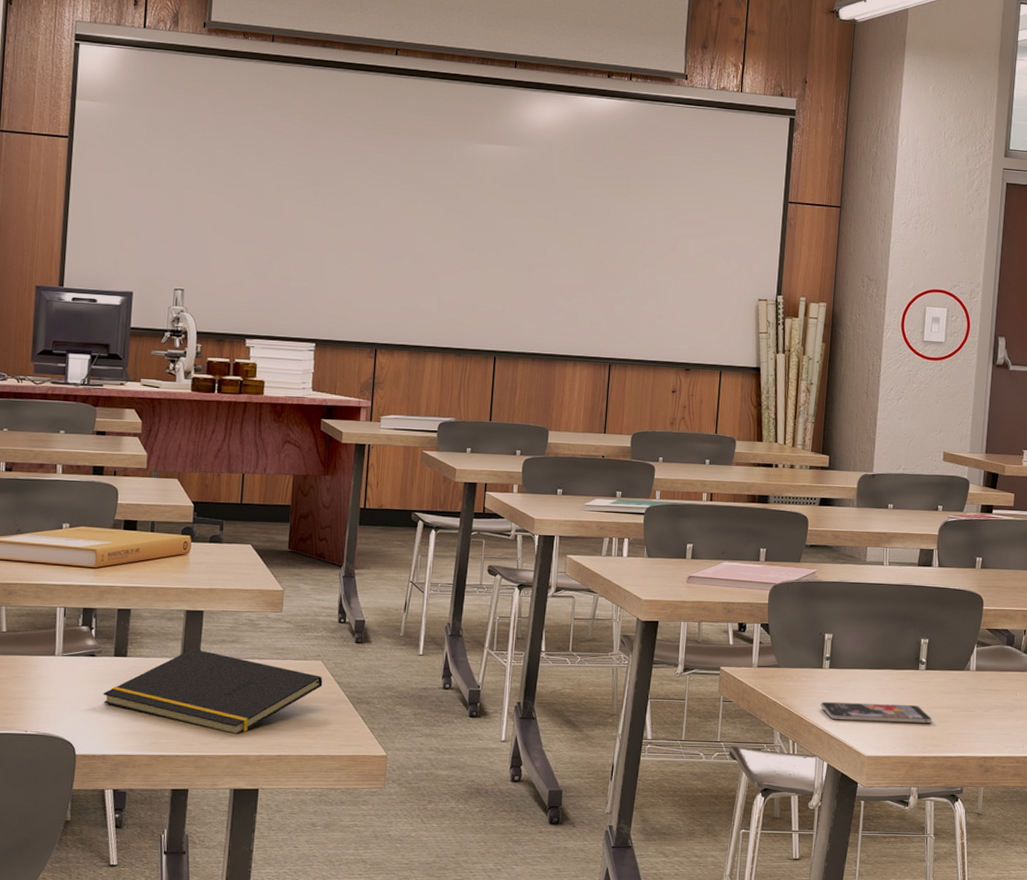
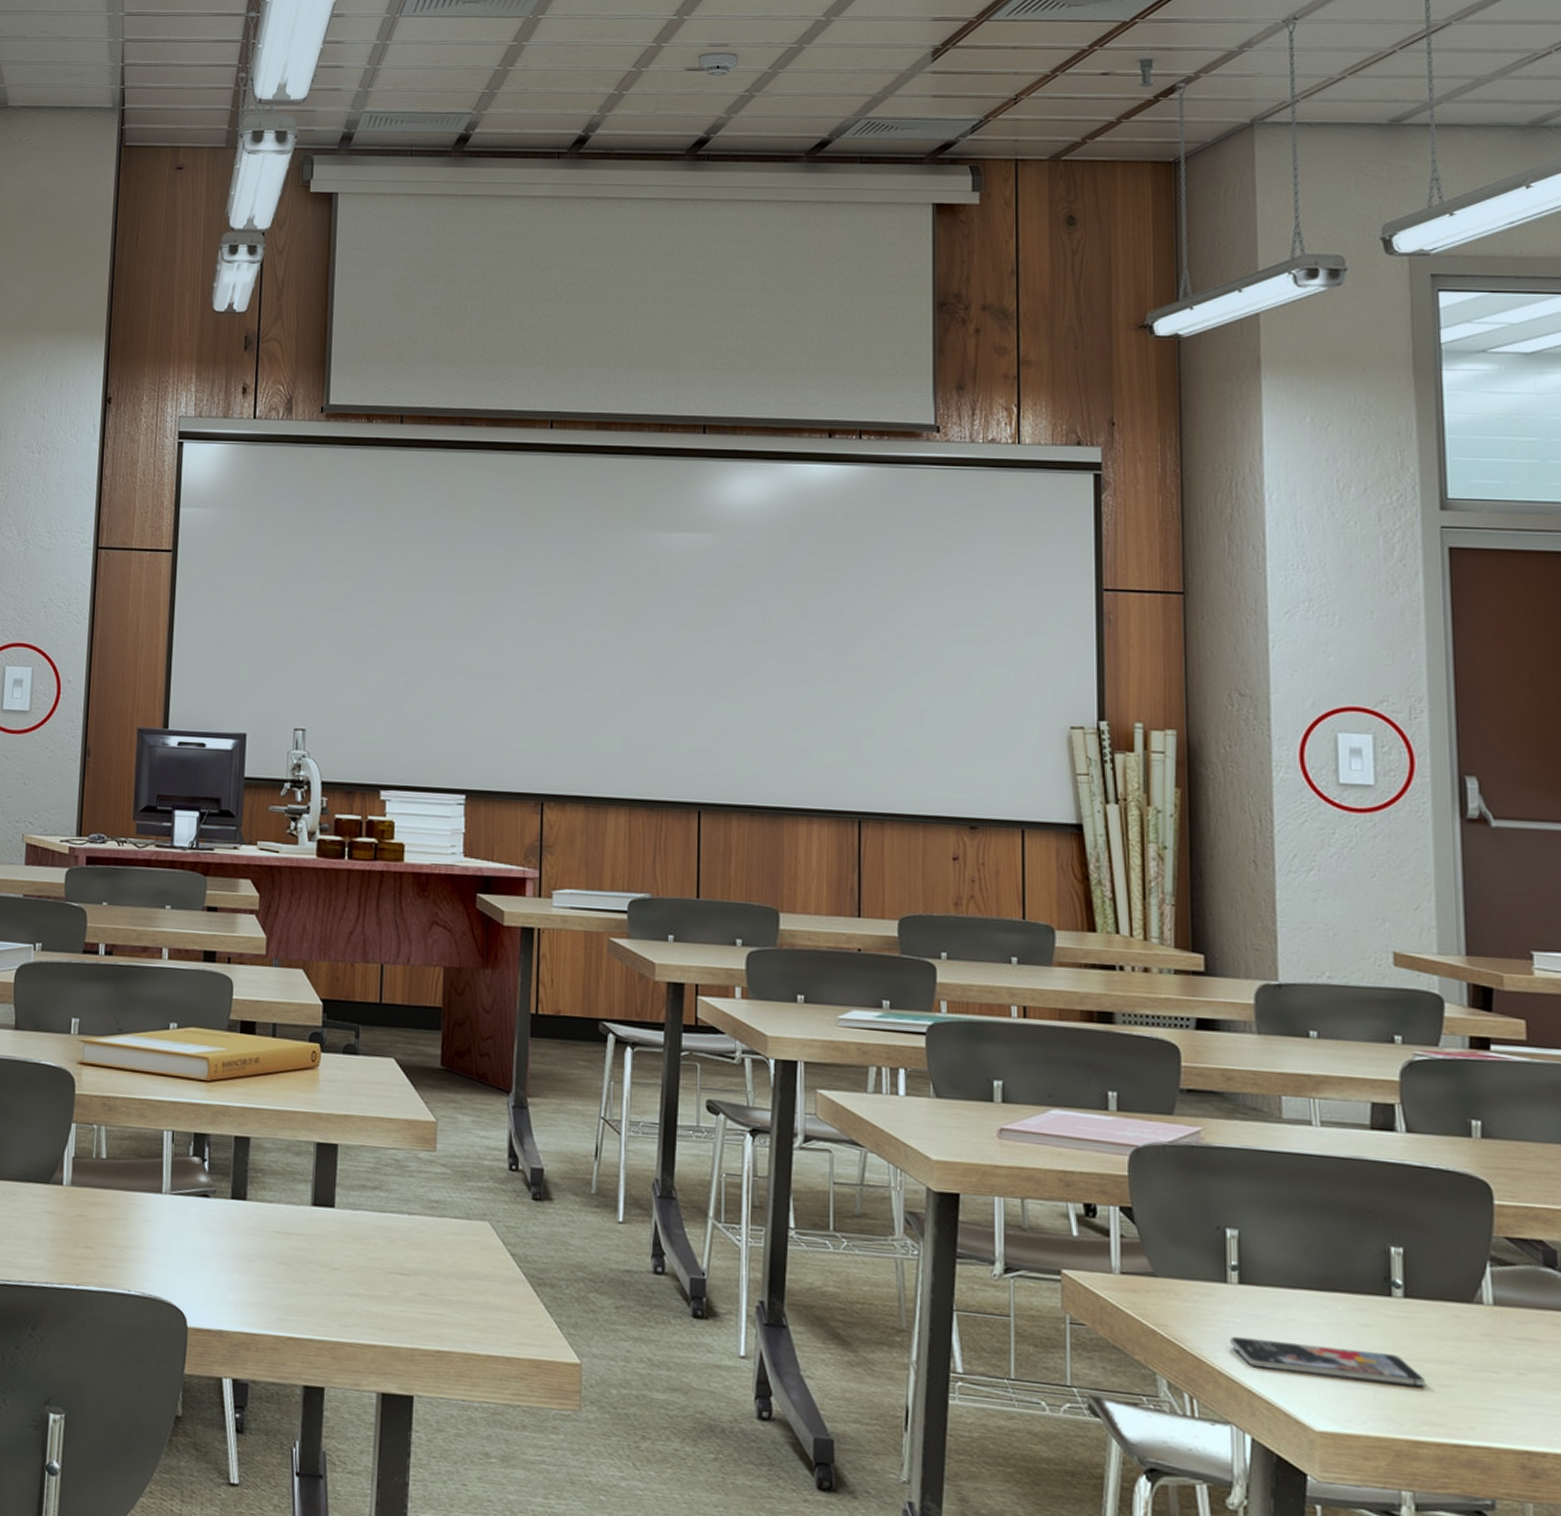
notepad: present [103,648,323,735] -> none [219,1194,492,1318]

